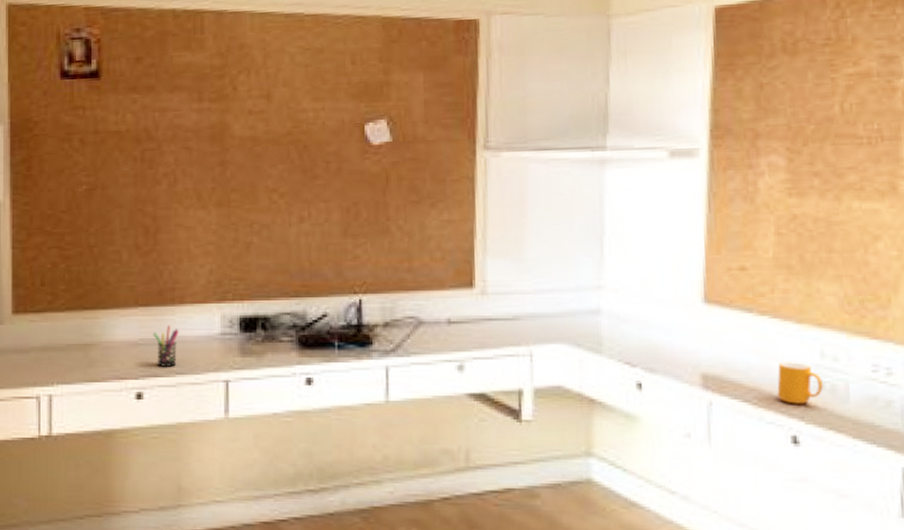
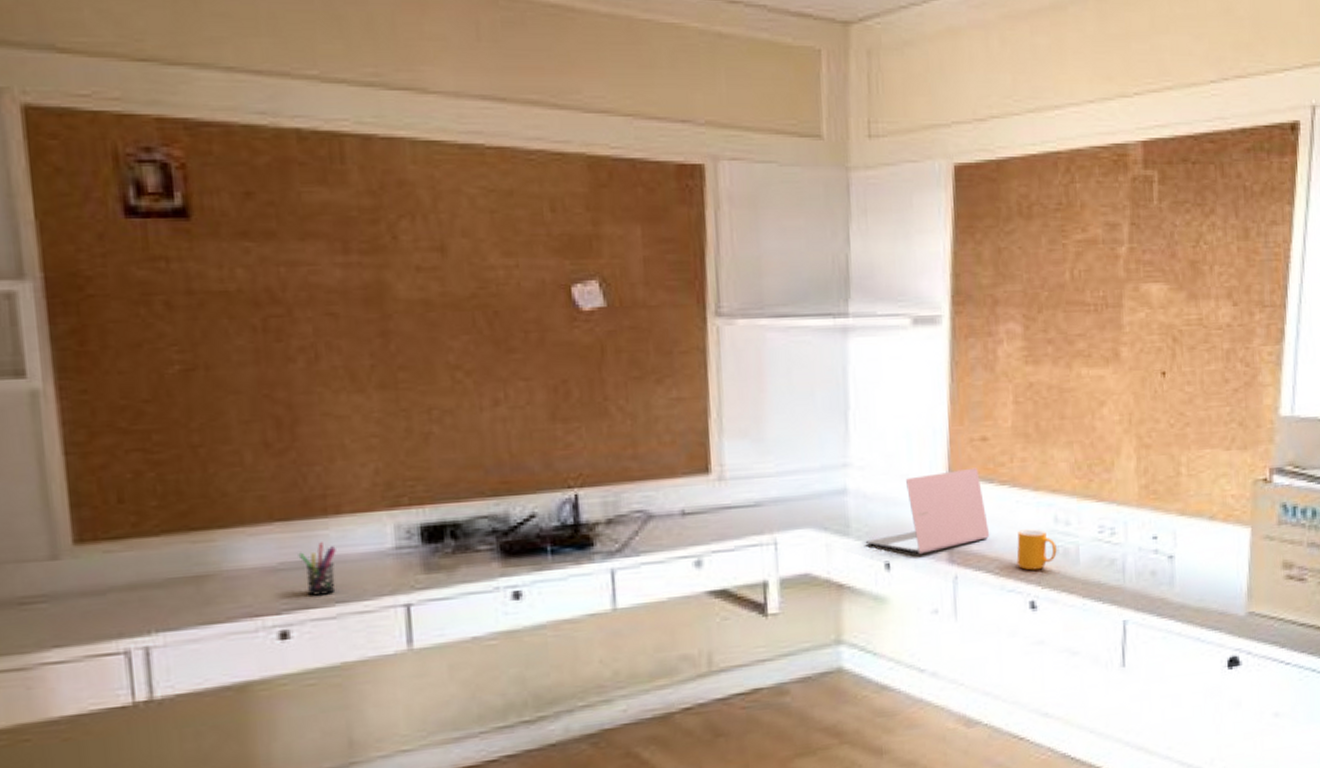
laptop: none [617,296,748,378] -> present [865,467,990,555]

